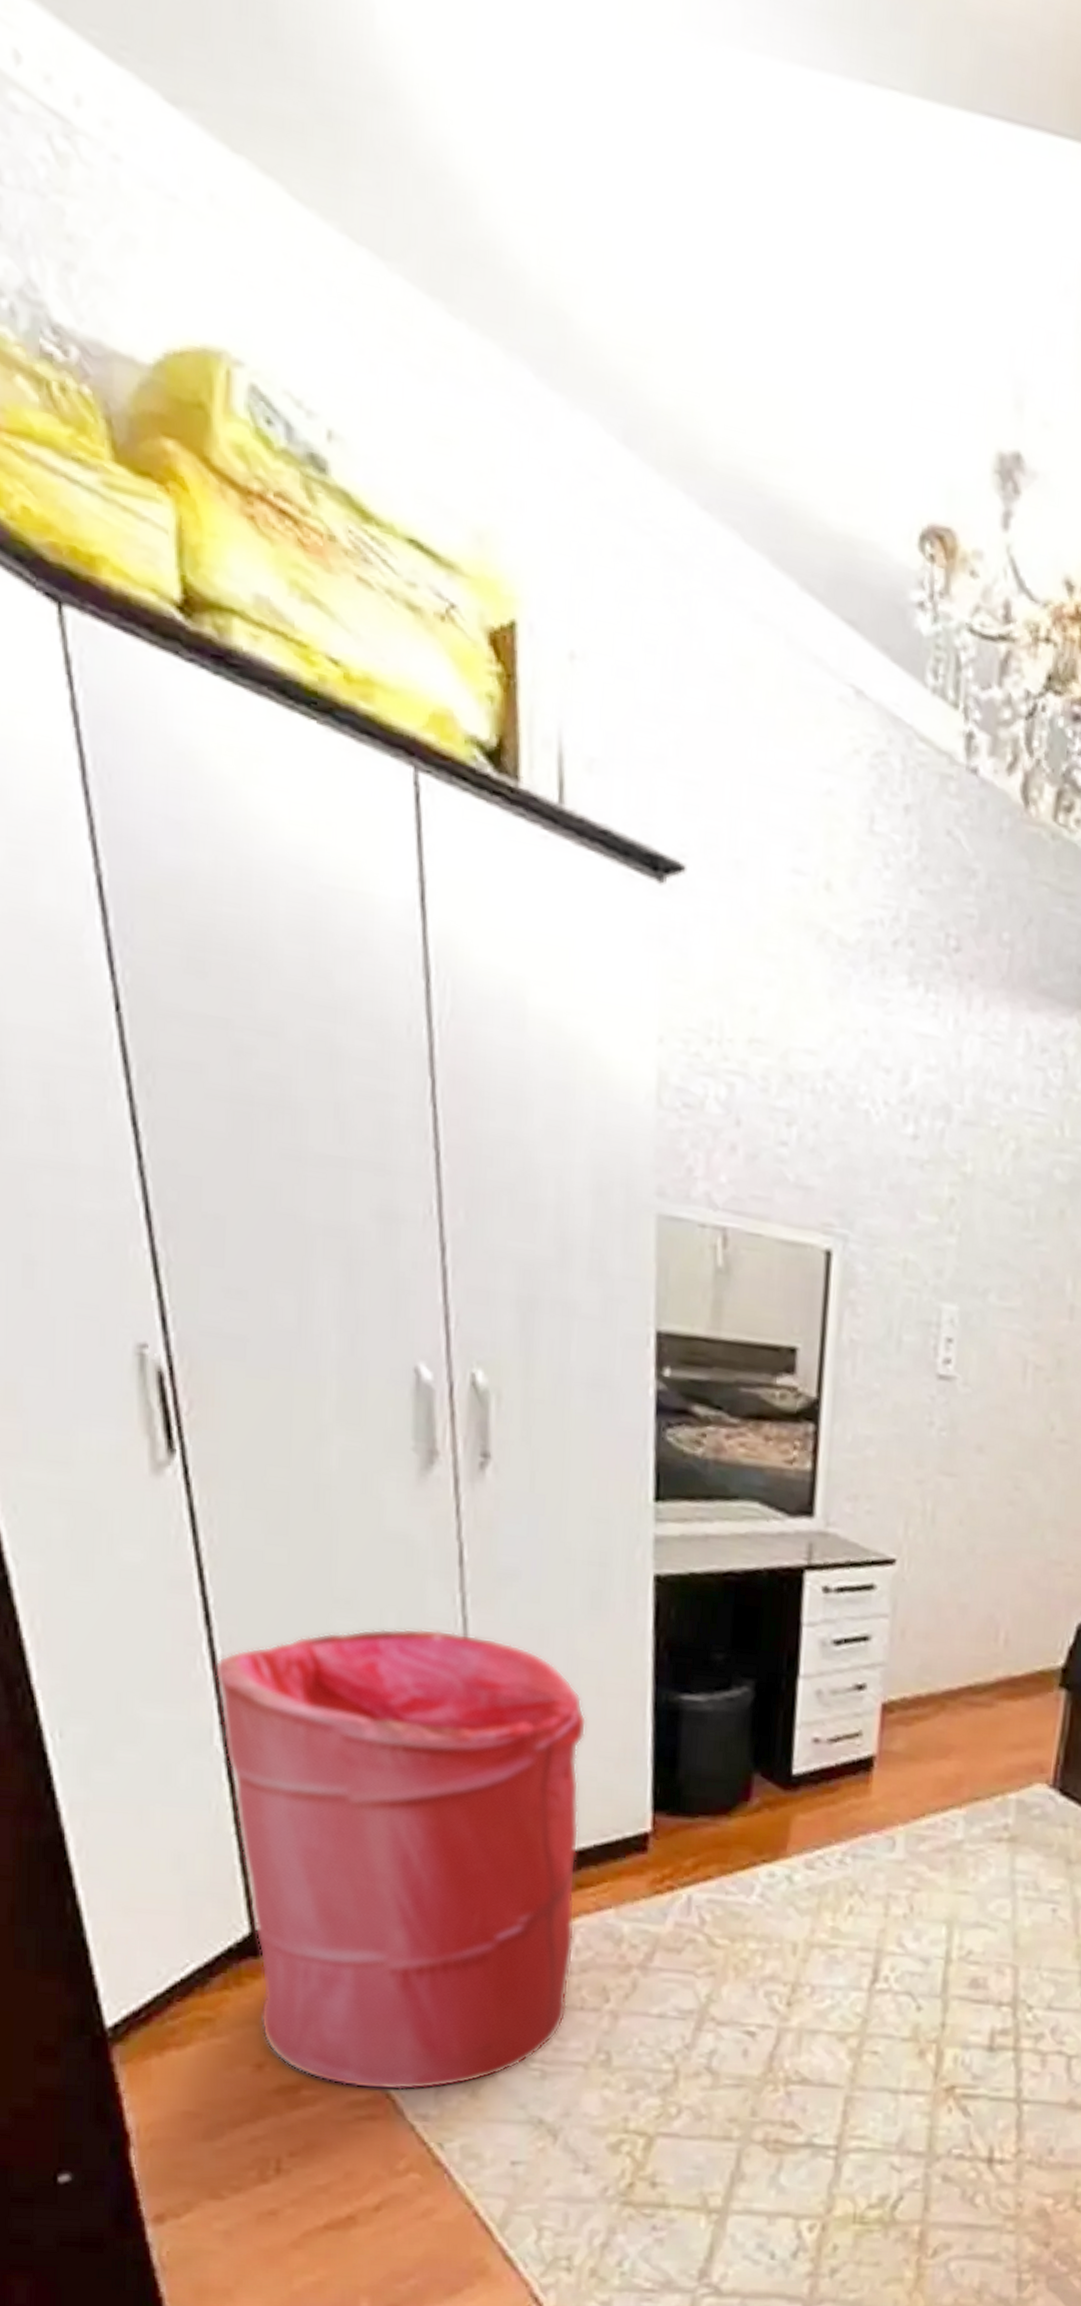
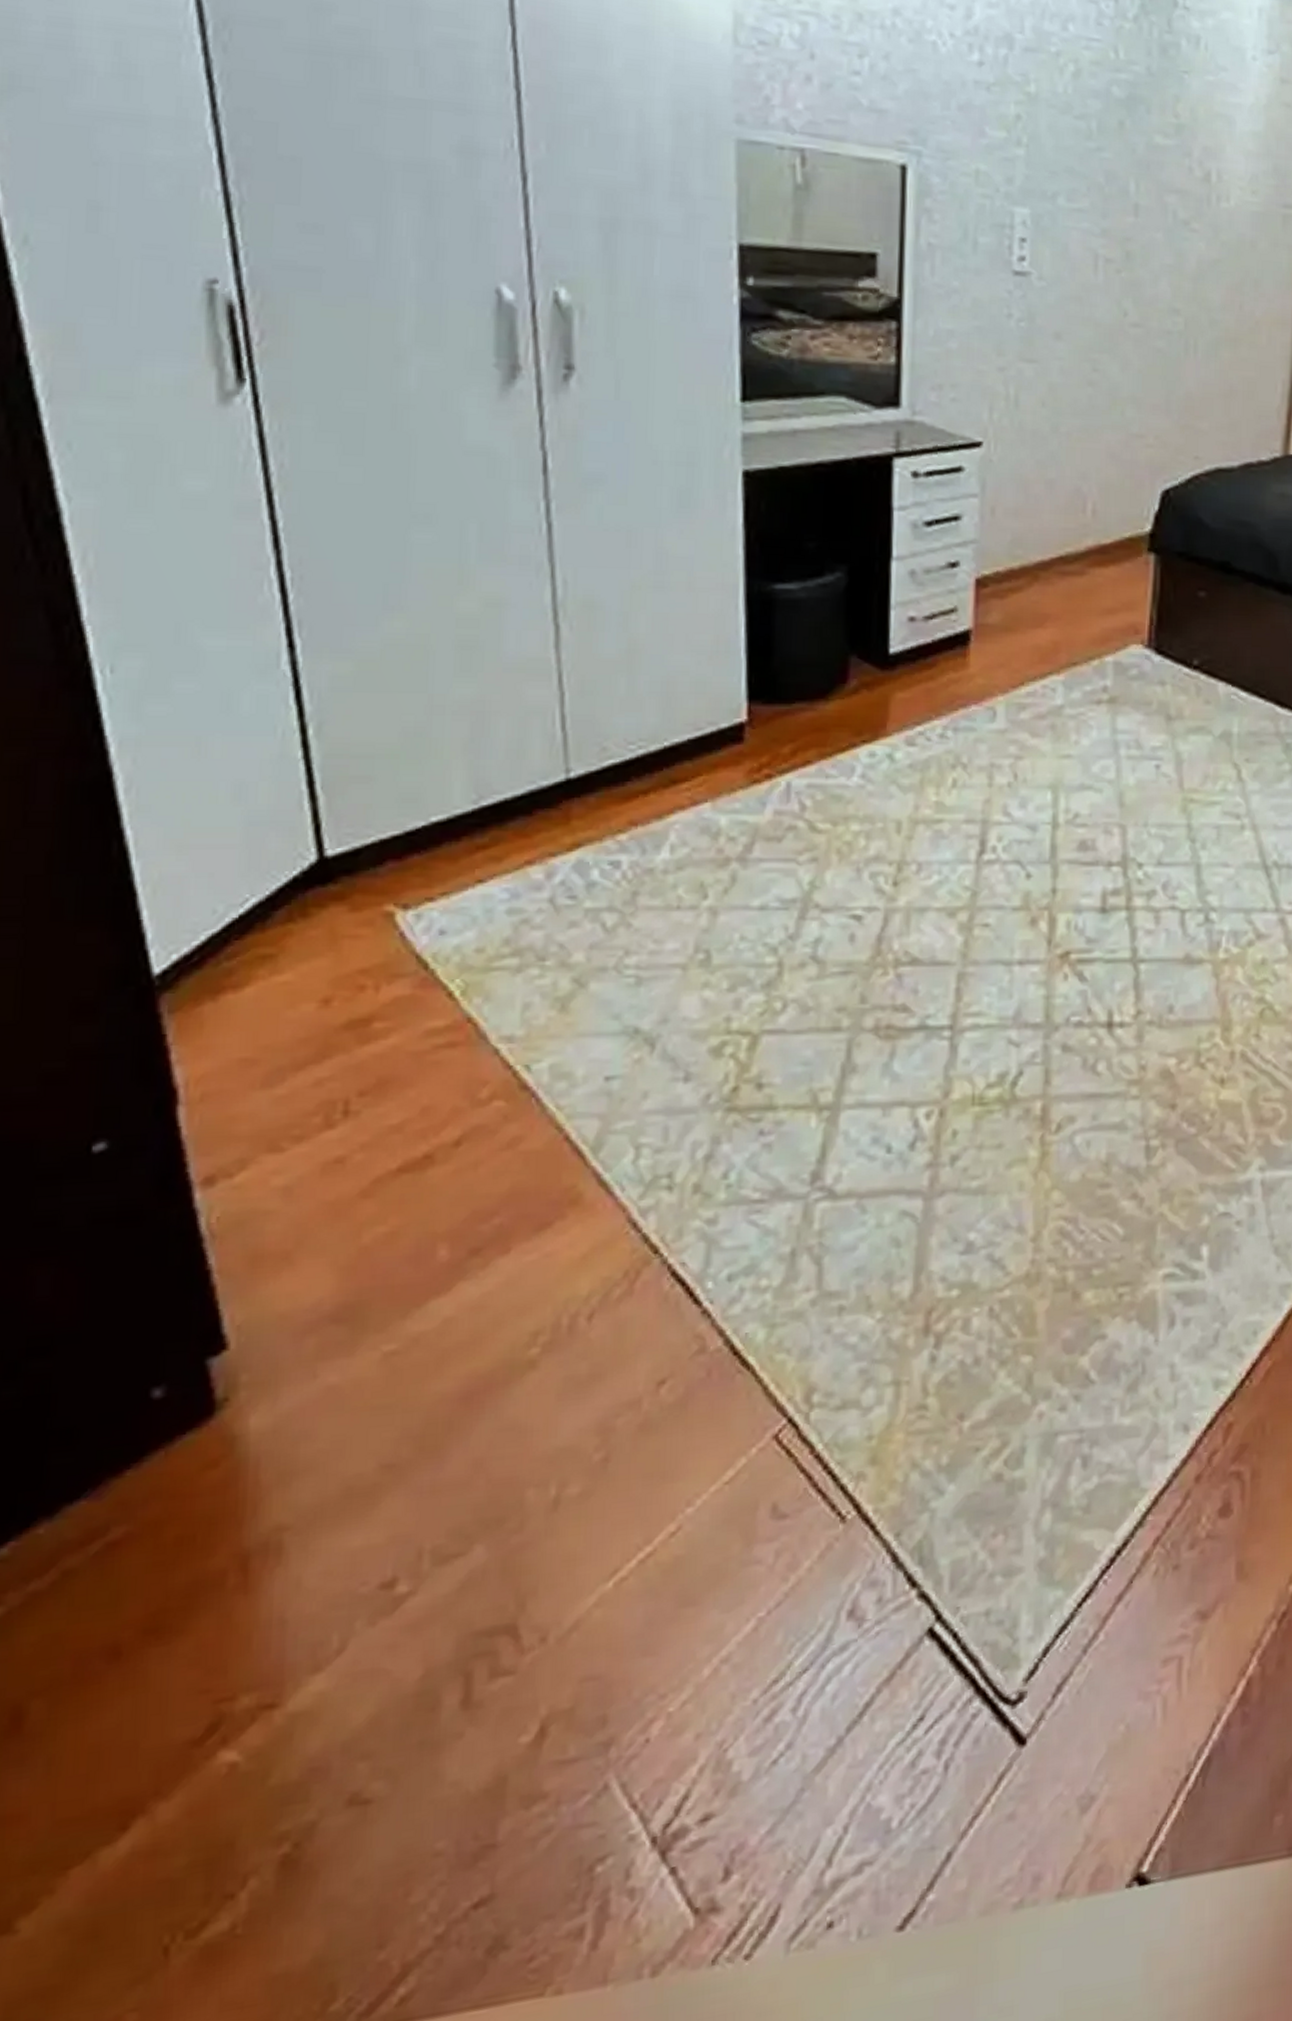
laundry hamper: present [214,1628,587,2091] -> none [282,537,678,1014]

